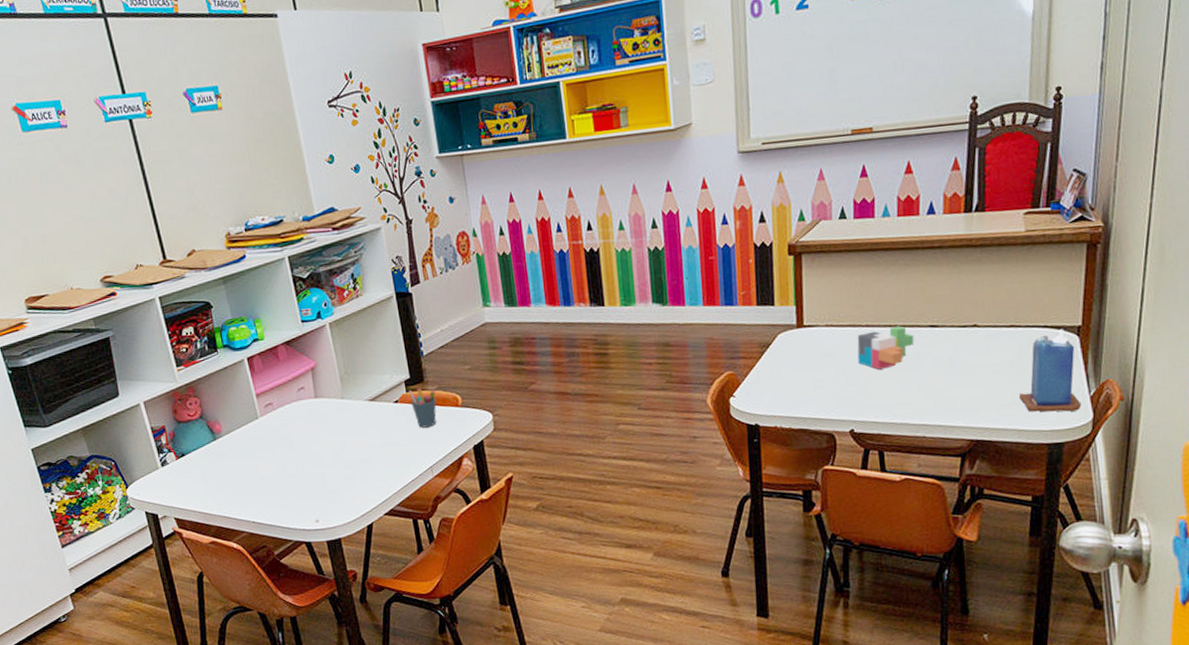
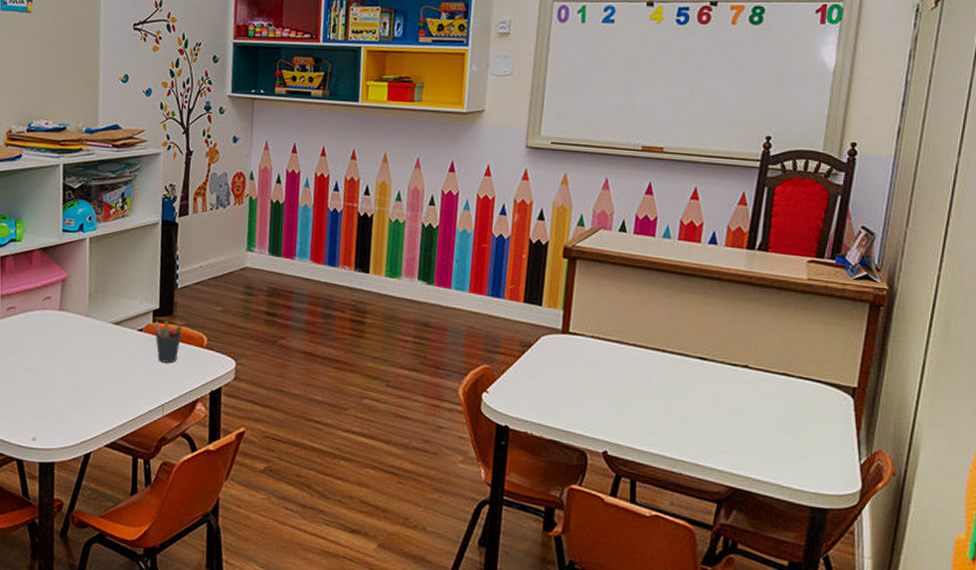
toy blocks: present [857,326,915,370] -> none [621,351,682,394]
candle: present [1019,329,1082,413] -> none [785,387,850,478]

